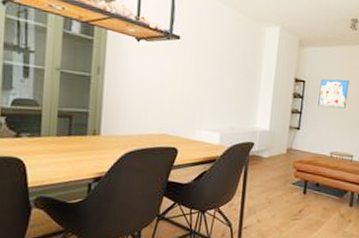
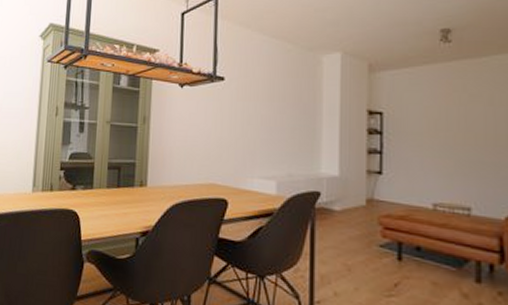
wall art: present [318,79,349,108] -> none [405,106,450,145]

